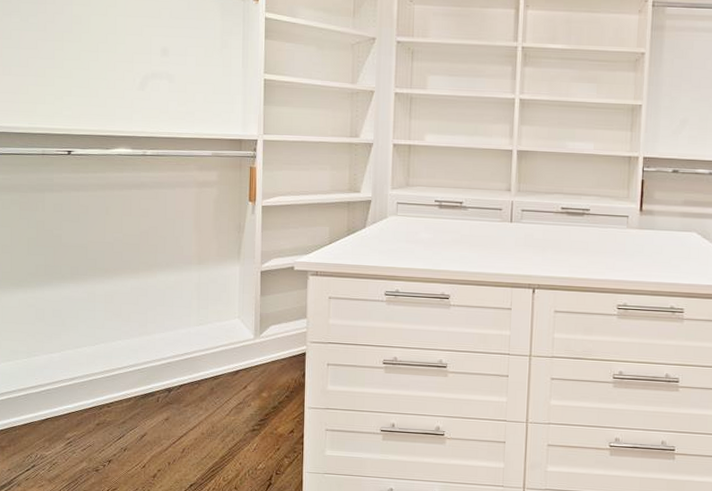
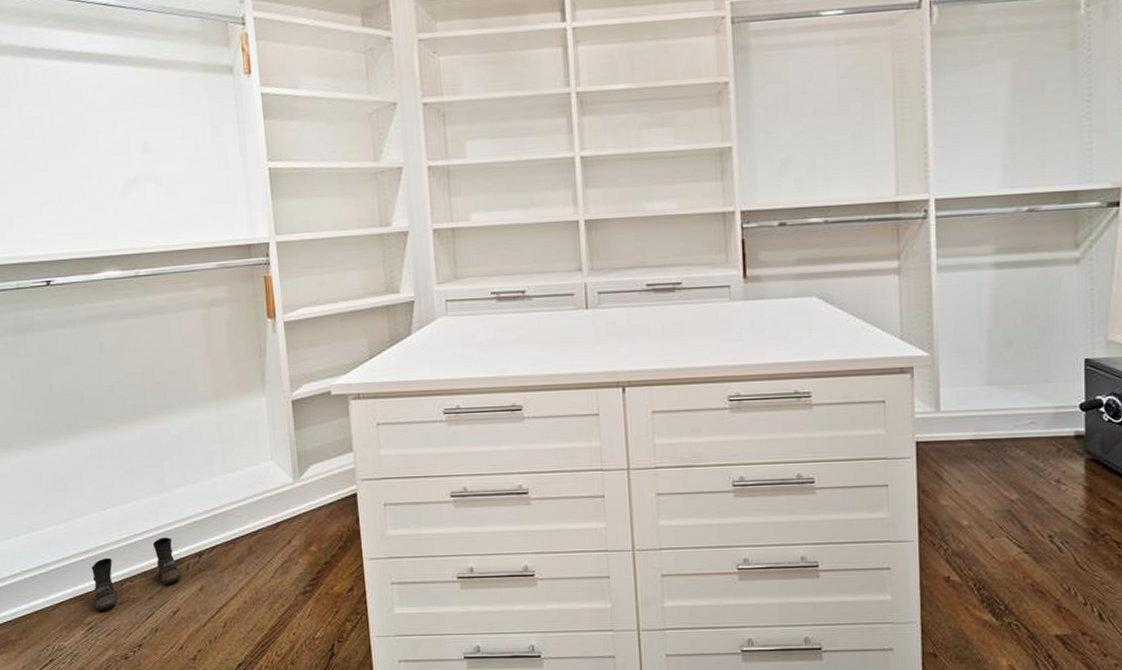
boots: none [76,373,150,429] -> present [91,537,180,610]

